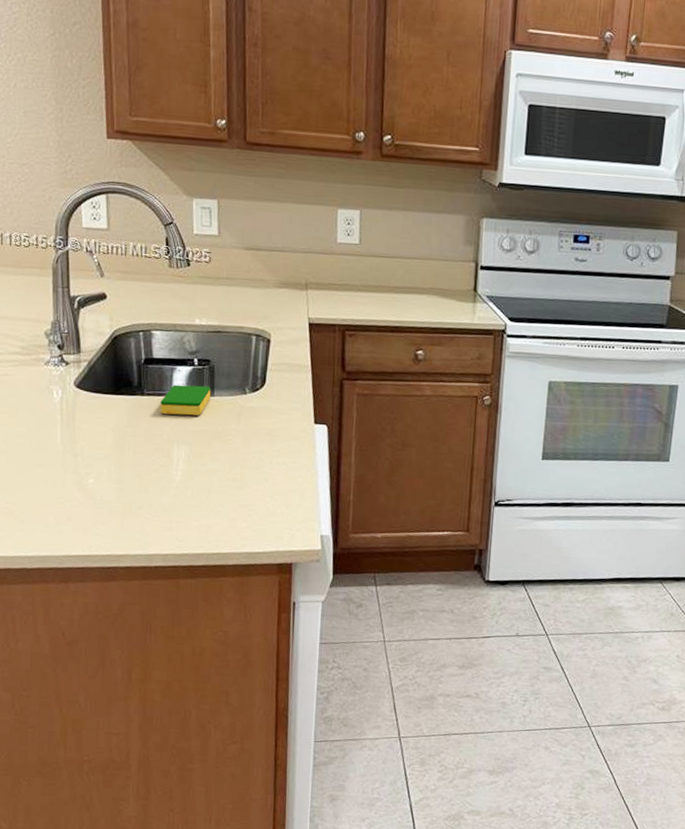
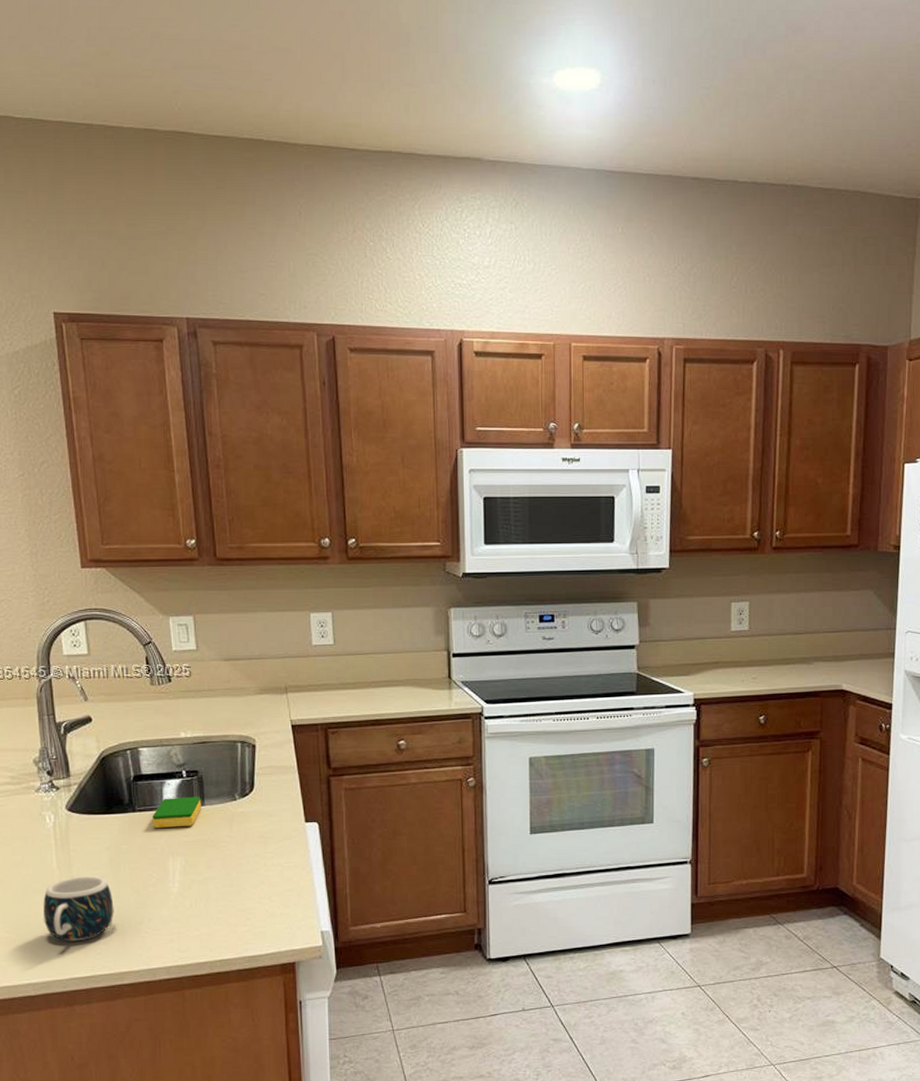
mug: none [44,454,115,519] -> present [43,876,114,942]

